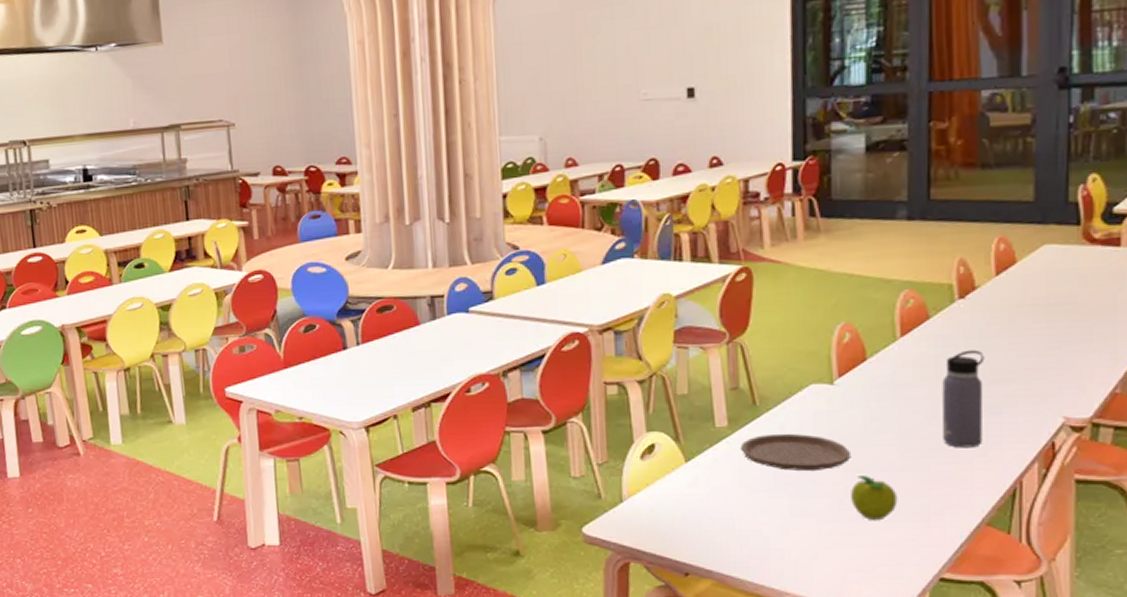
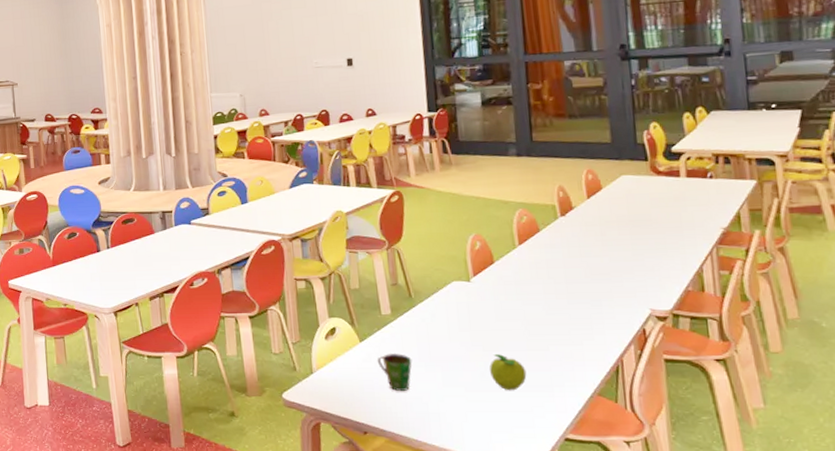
cup: none [706,475,752,522] -> present [377,352,413,391]
plate: present [740,433,850,472] -> none [401,320,487,351]
water bottle: present [941,349,985,448] -> none [553,255,589,333]

